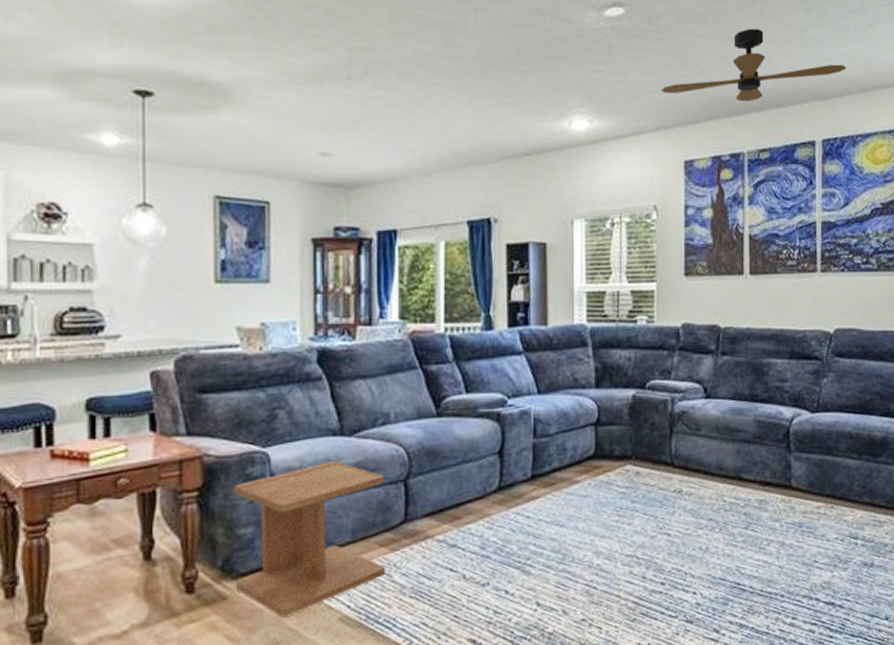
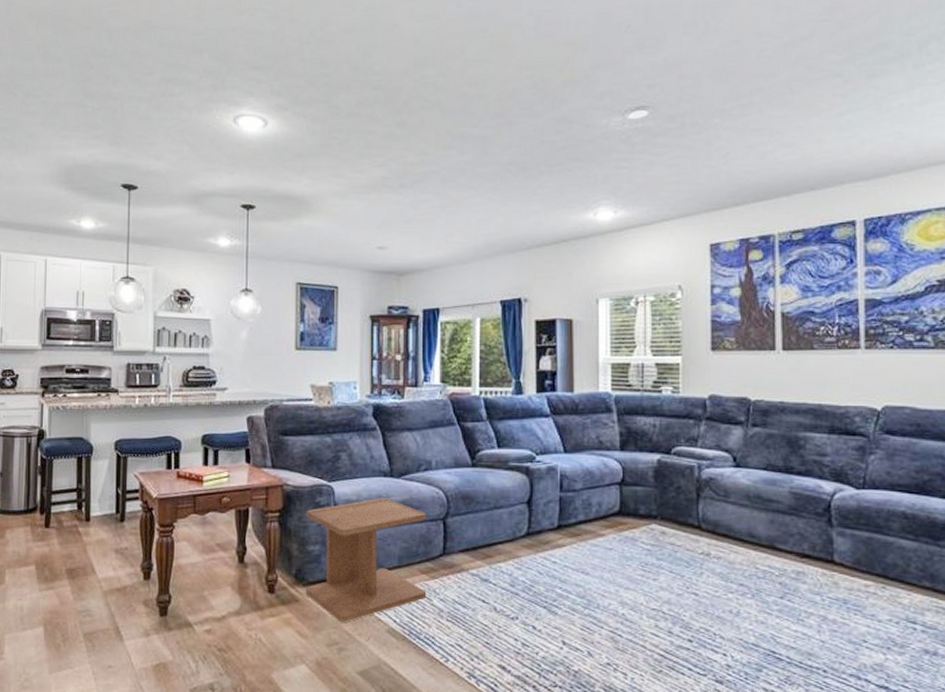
ceiling fan: present [662,28,847,102] -> none [686,118,892,187]

